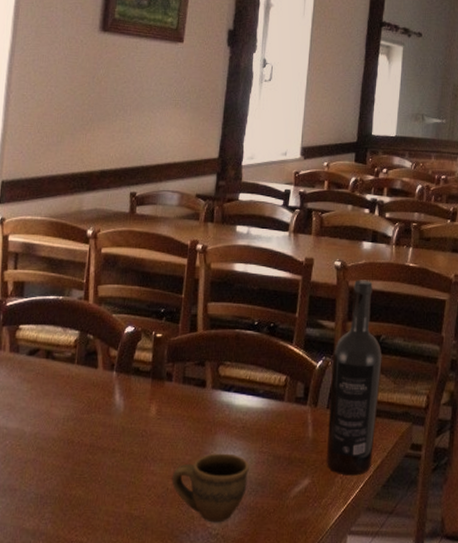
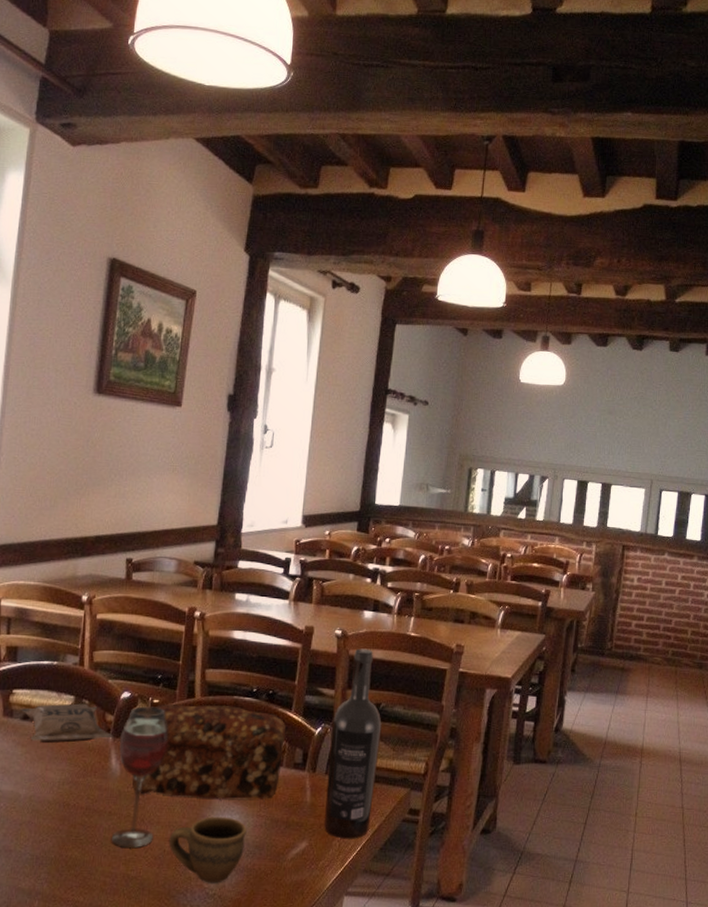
bag: none [26,338,118,379] -> present [20,703,114,743]
wineglass: none [114,341,172,486] -> present [111,706,169,848]
bread loaf: none [135,337,288,435] -> present [131,703,287,800]

